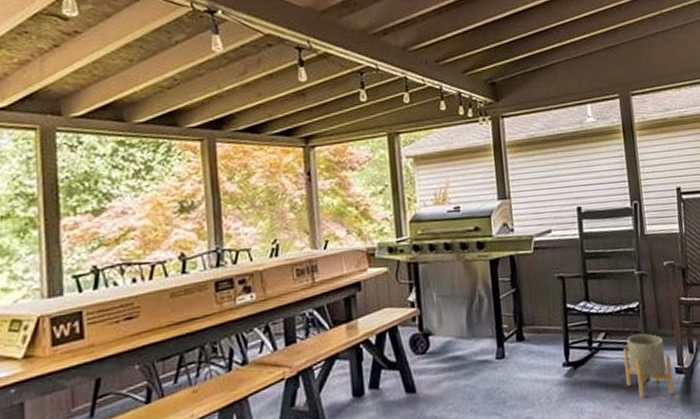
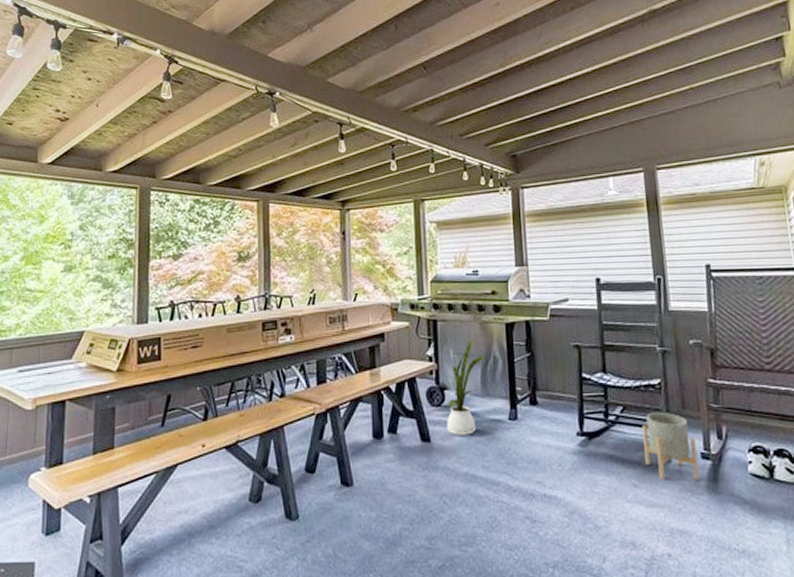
house plant: none [422,279,471,382] -> present [440,339,486,436]

